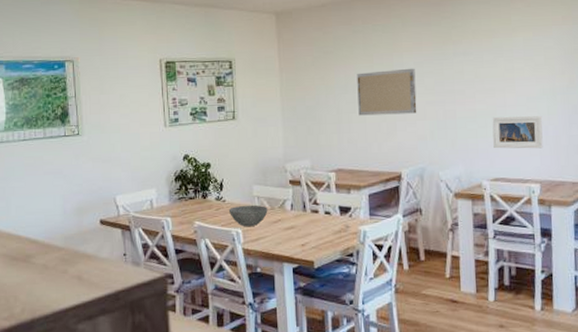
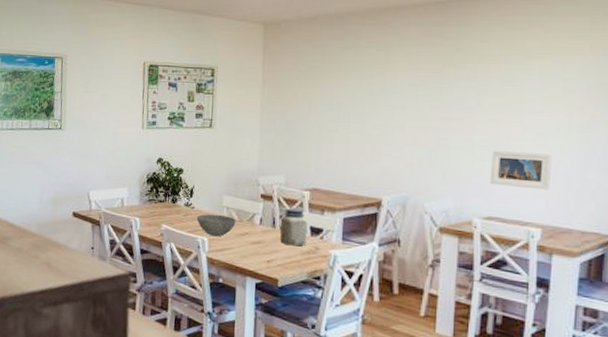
jar: none [310,190,337,227] -> present [279,208,308,246]
wall art: present [357,68,417,116] -> none [341,90,409,139]

